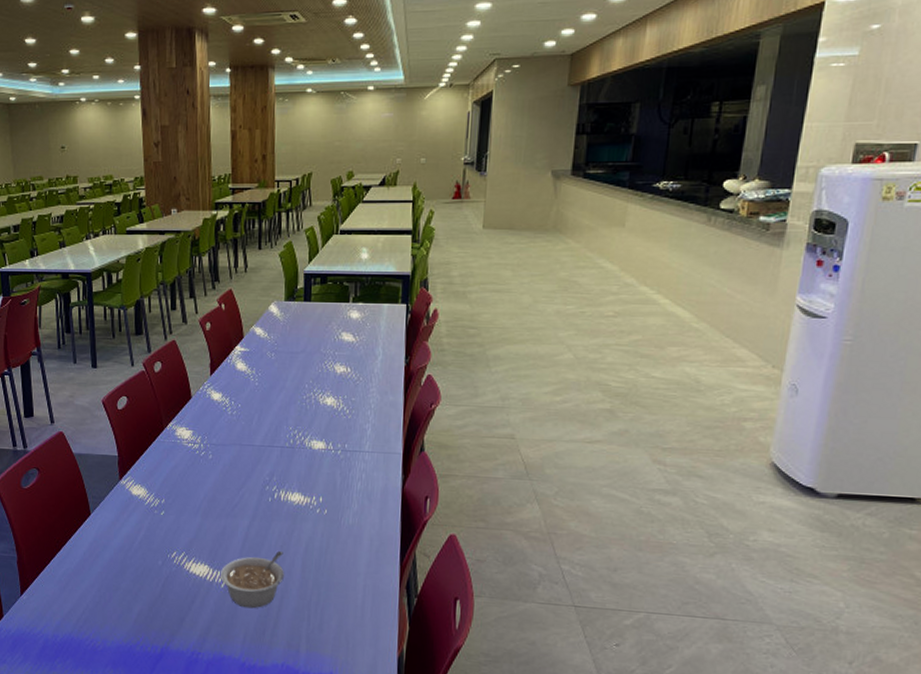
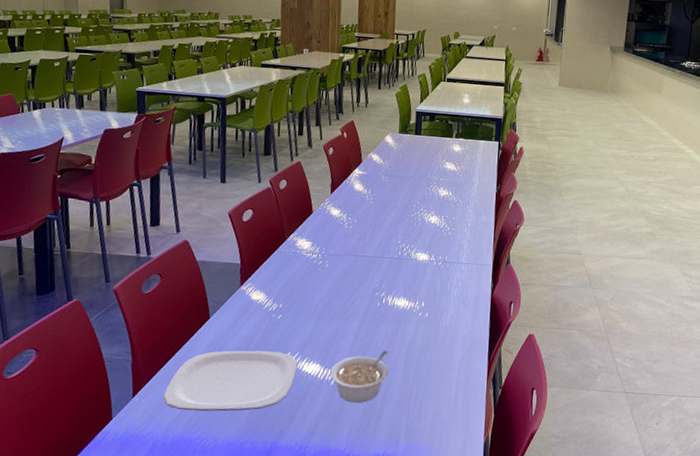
plate: none [50,549,183,613] -> present [163,350,297,412]

